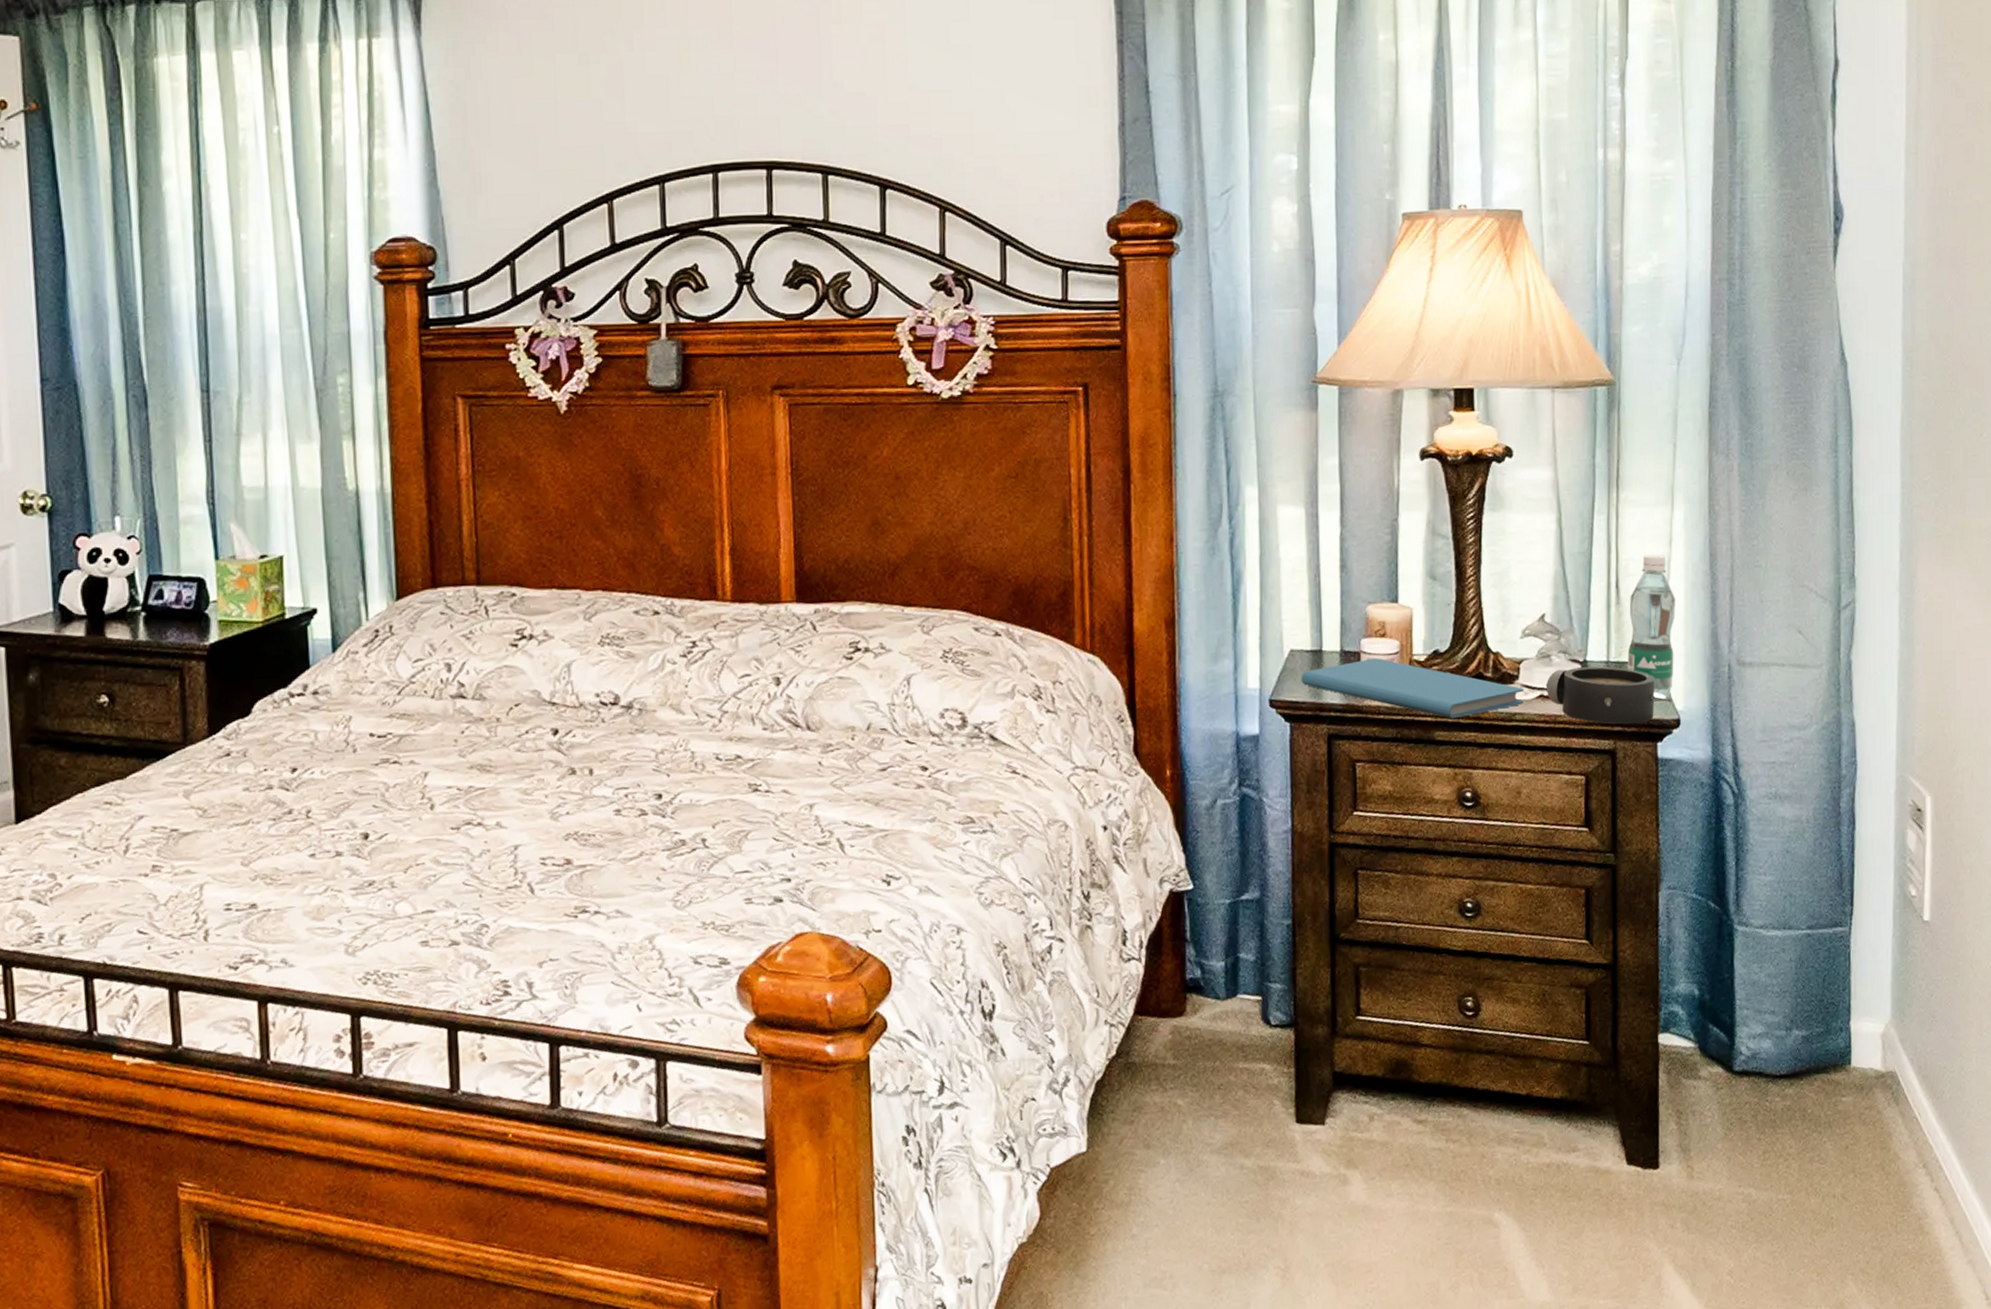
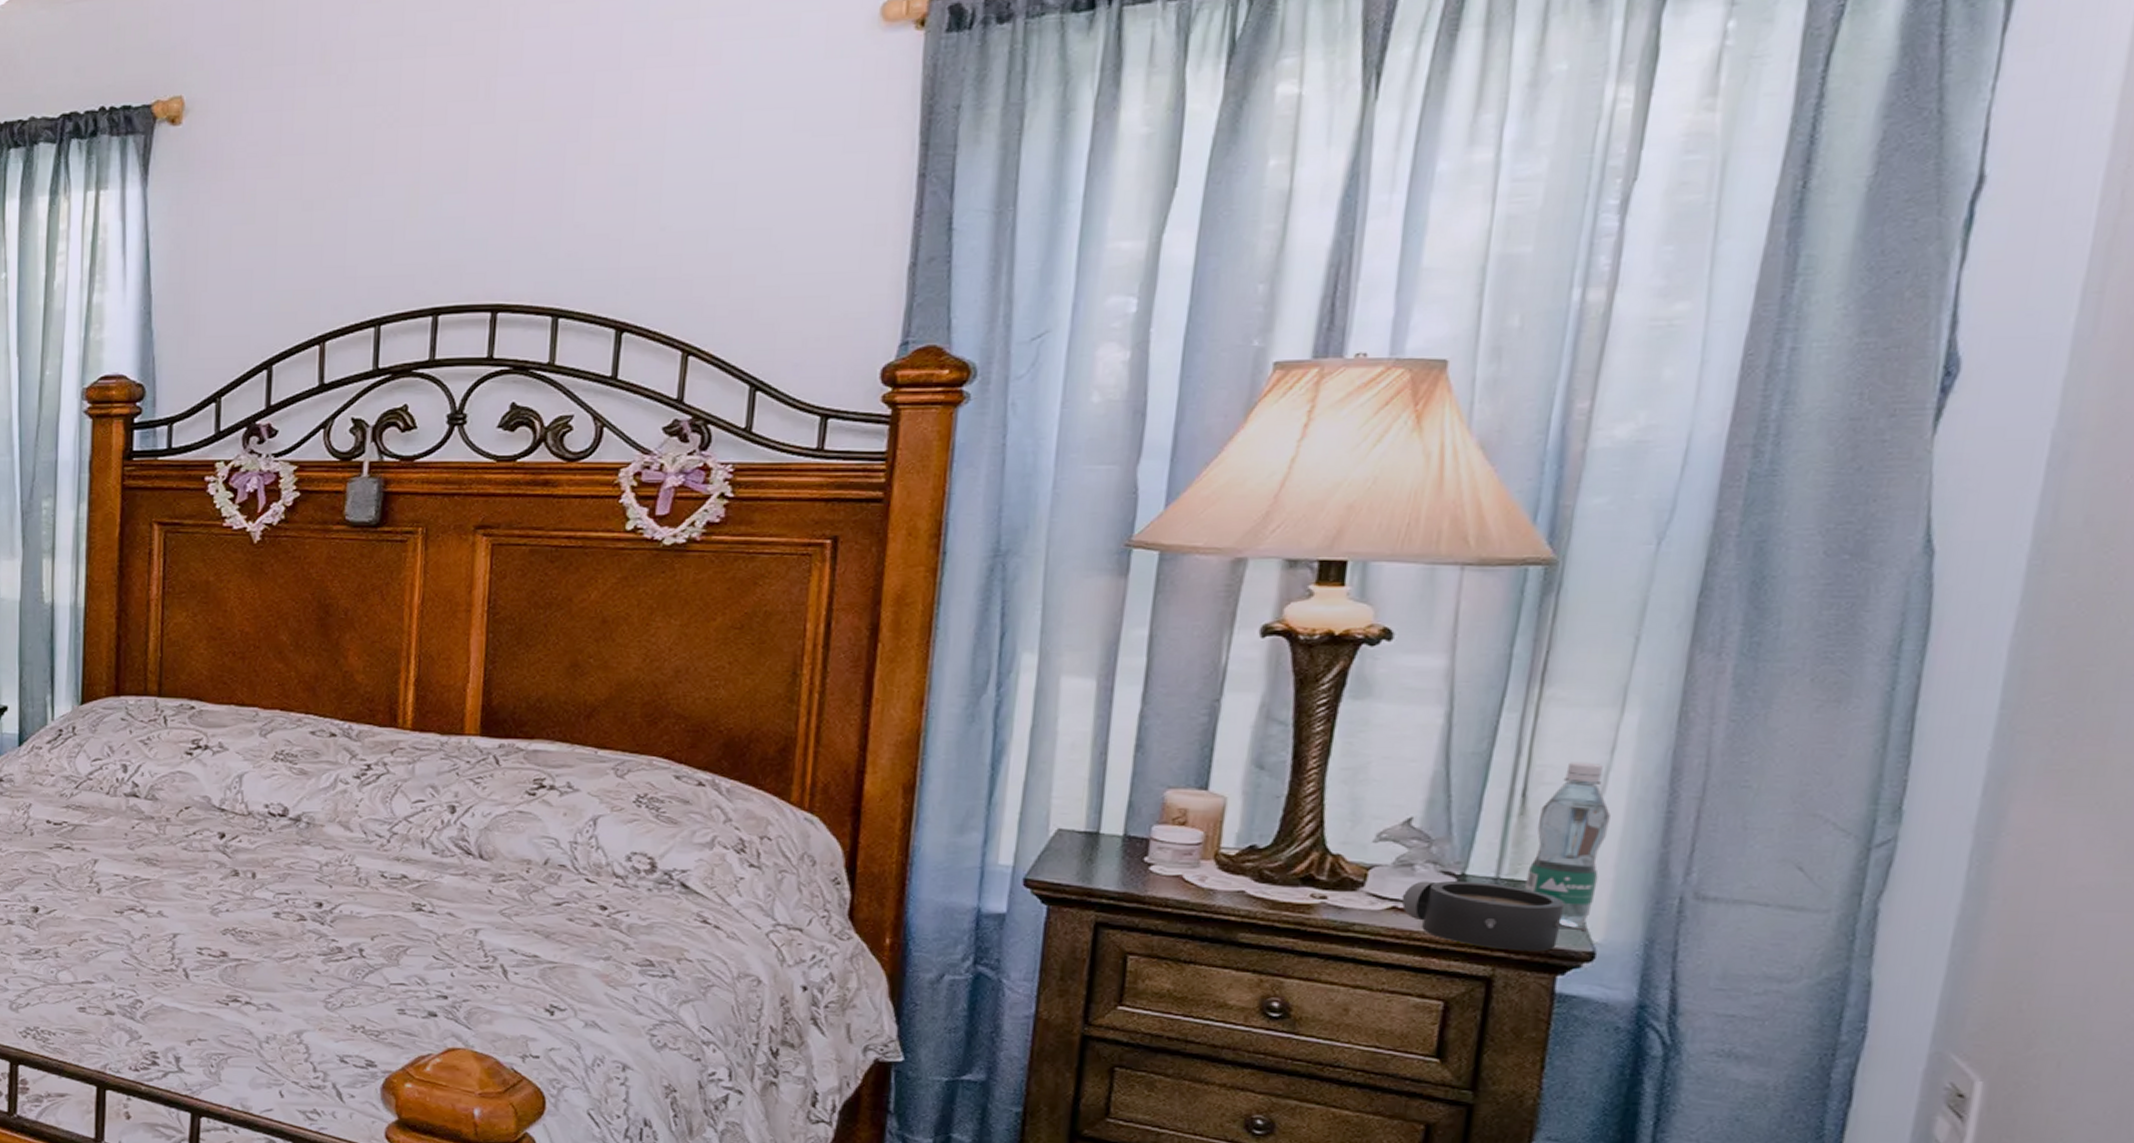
book: present [1301,658,1524,719] -> none [1067,847,1371,922]

